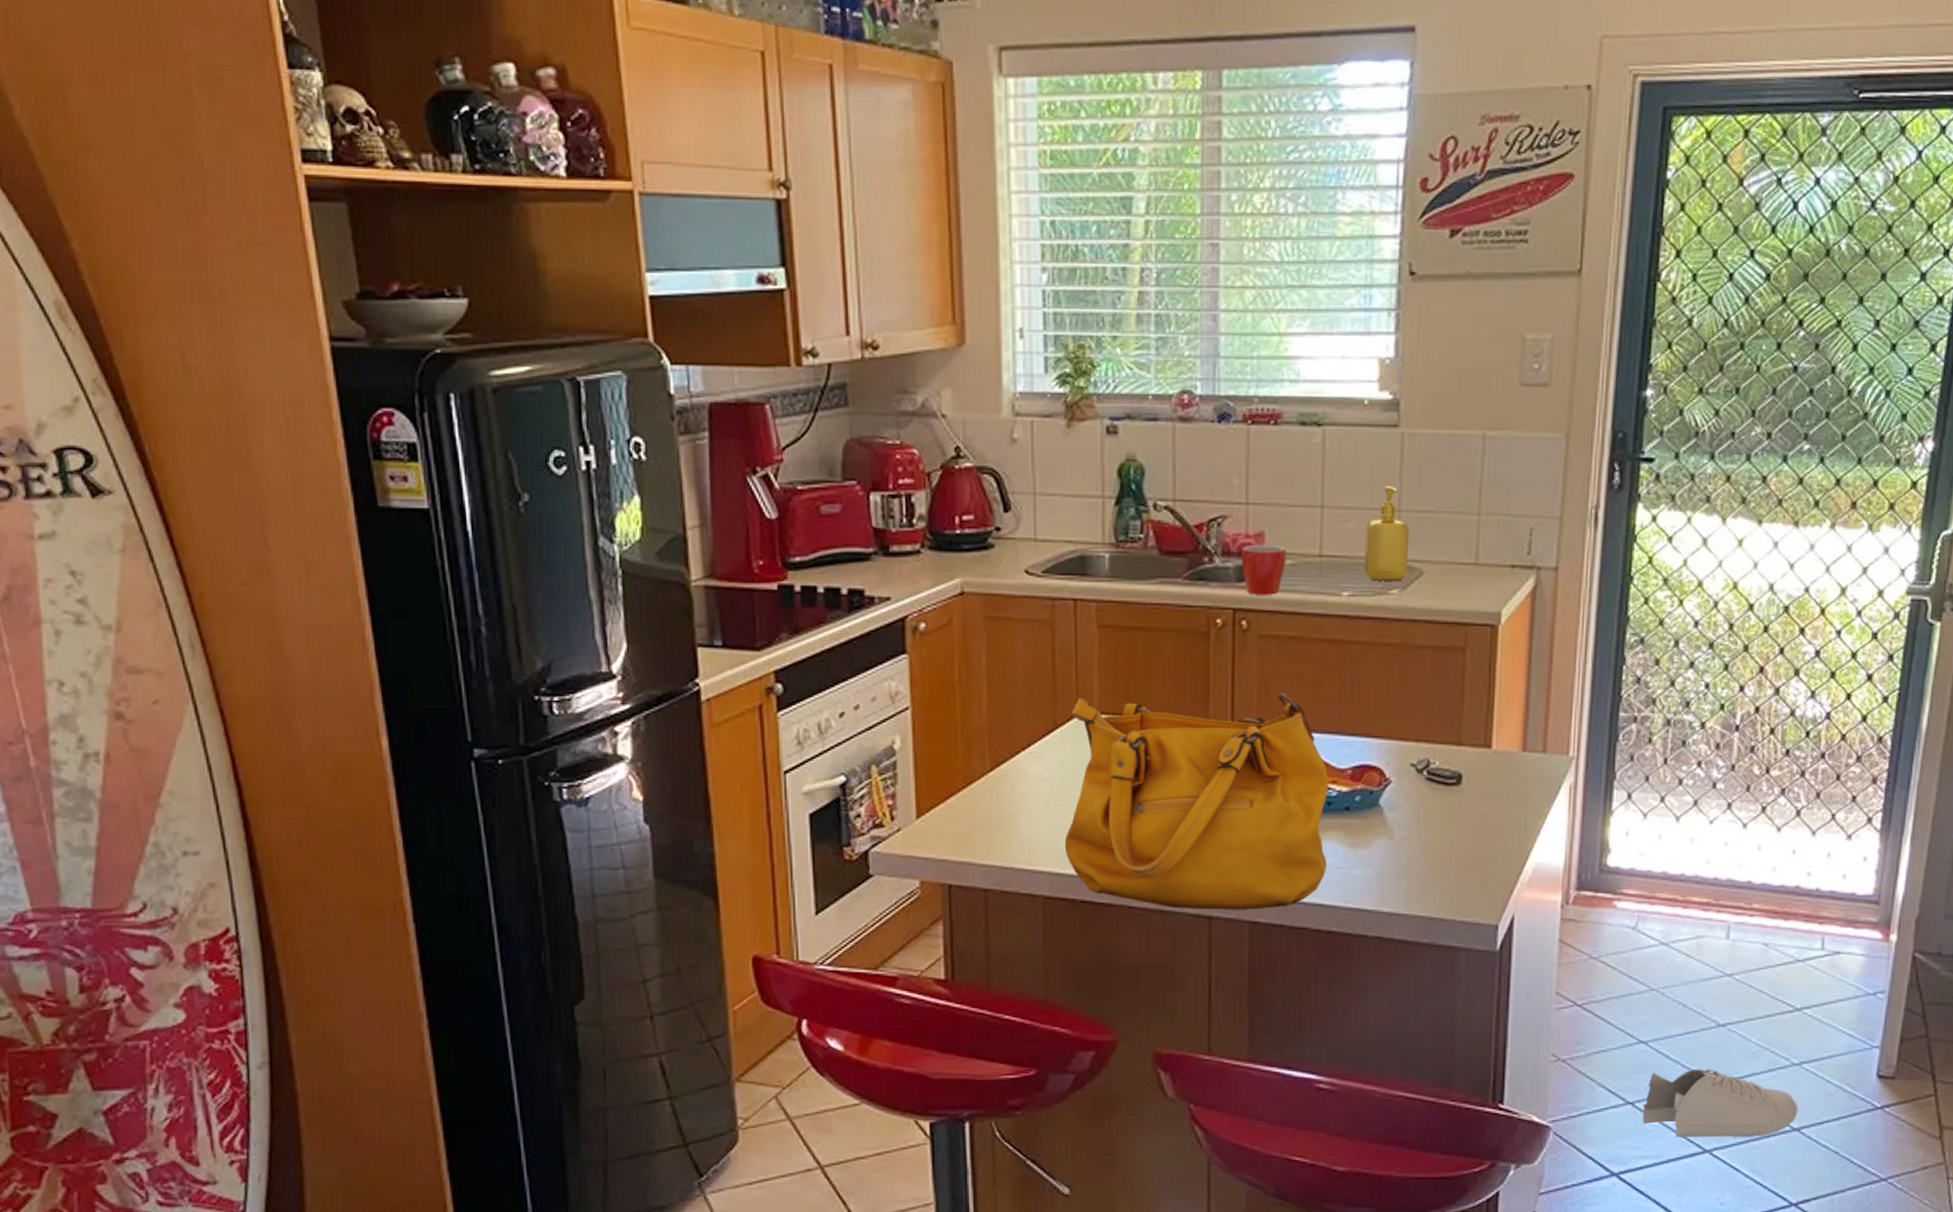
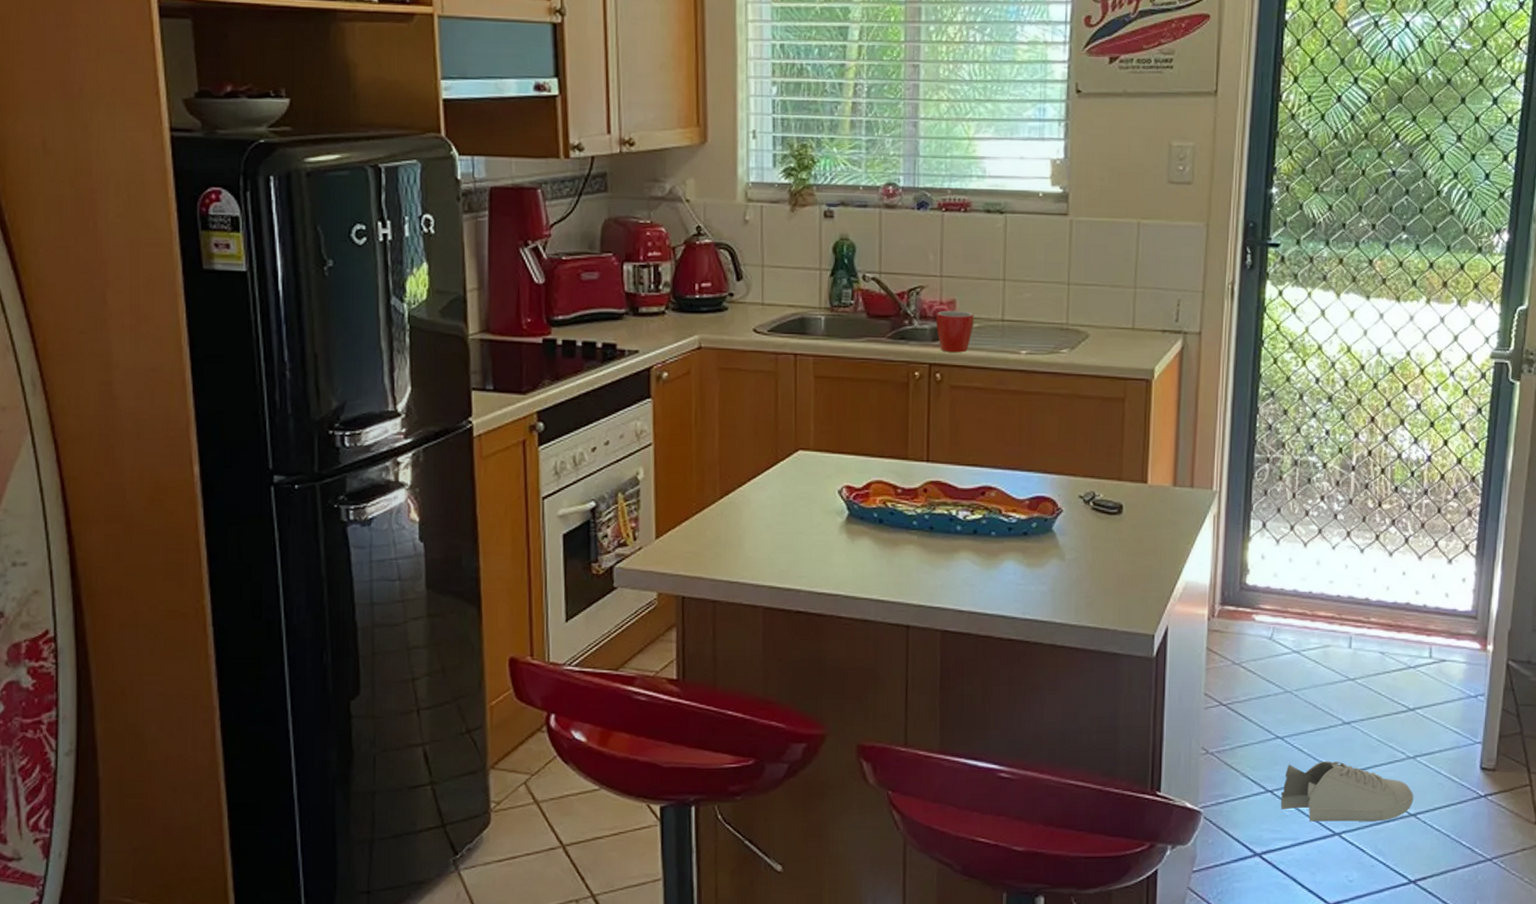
handbag: present [1064,692,1329,910] -> none [783,434,1010,620]
soap dispenser: present [1364,486,1409,581] -> none [1039,264,1077,342]

